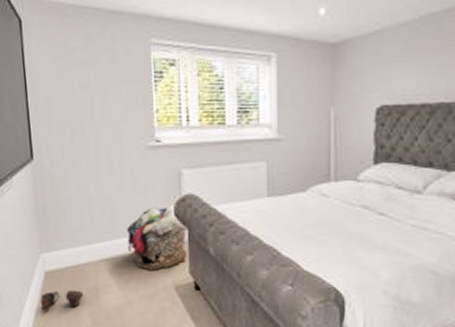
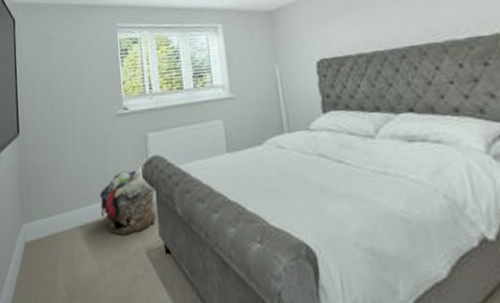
shoes: present [40,290,84,311] -> none [20,261,60,285]

